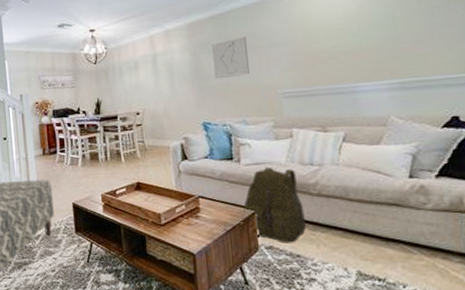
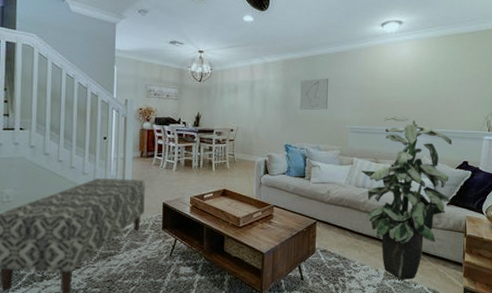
backpack: present [243,166,306,243] -> none [308,186,353,248]
indoor plant: none [304,69,441,280] -> present [360,116,453,280]

